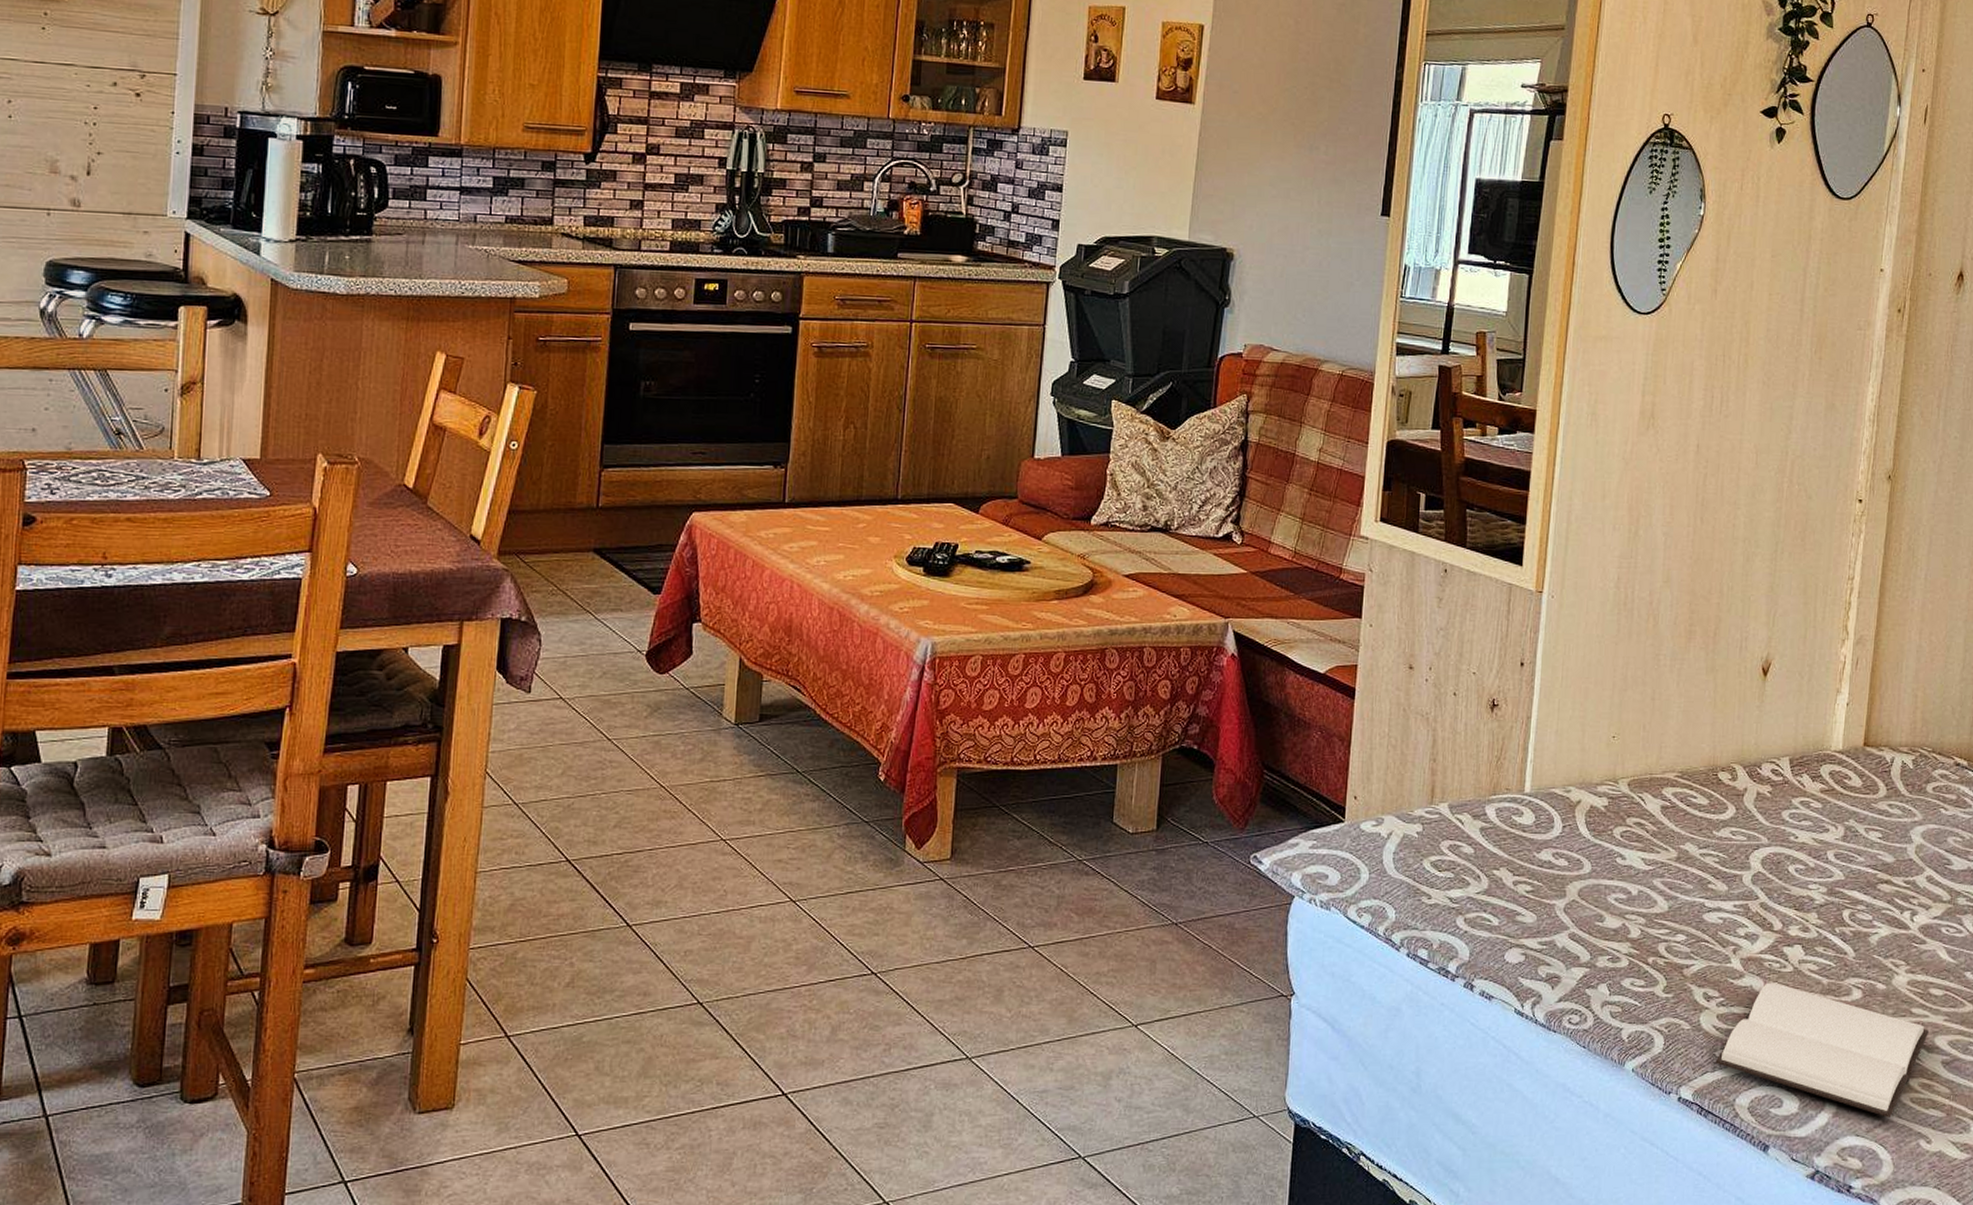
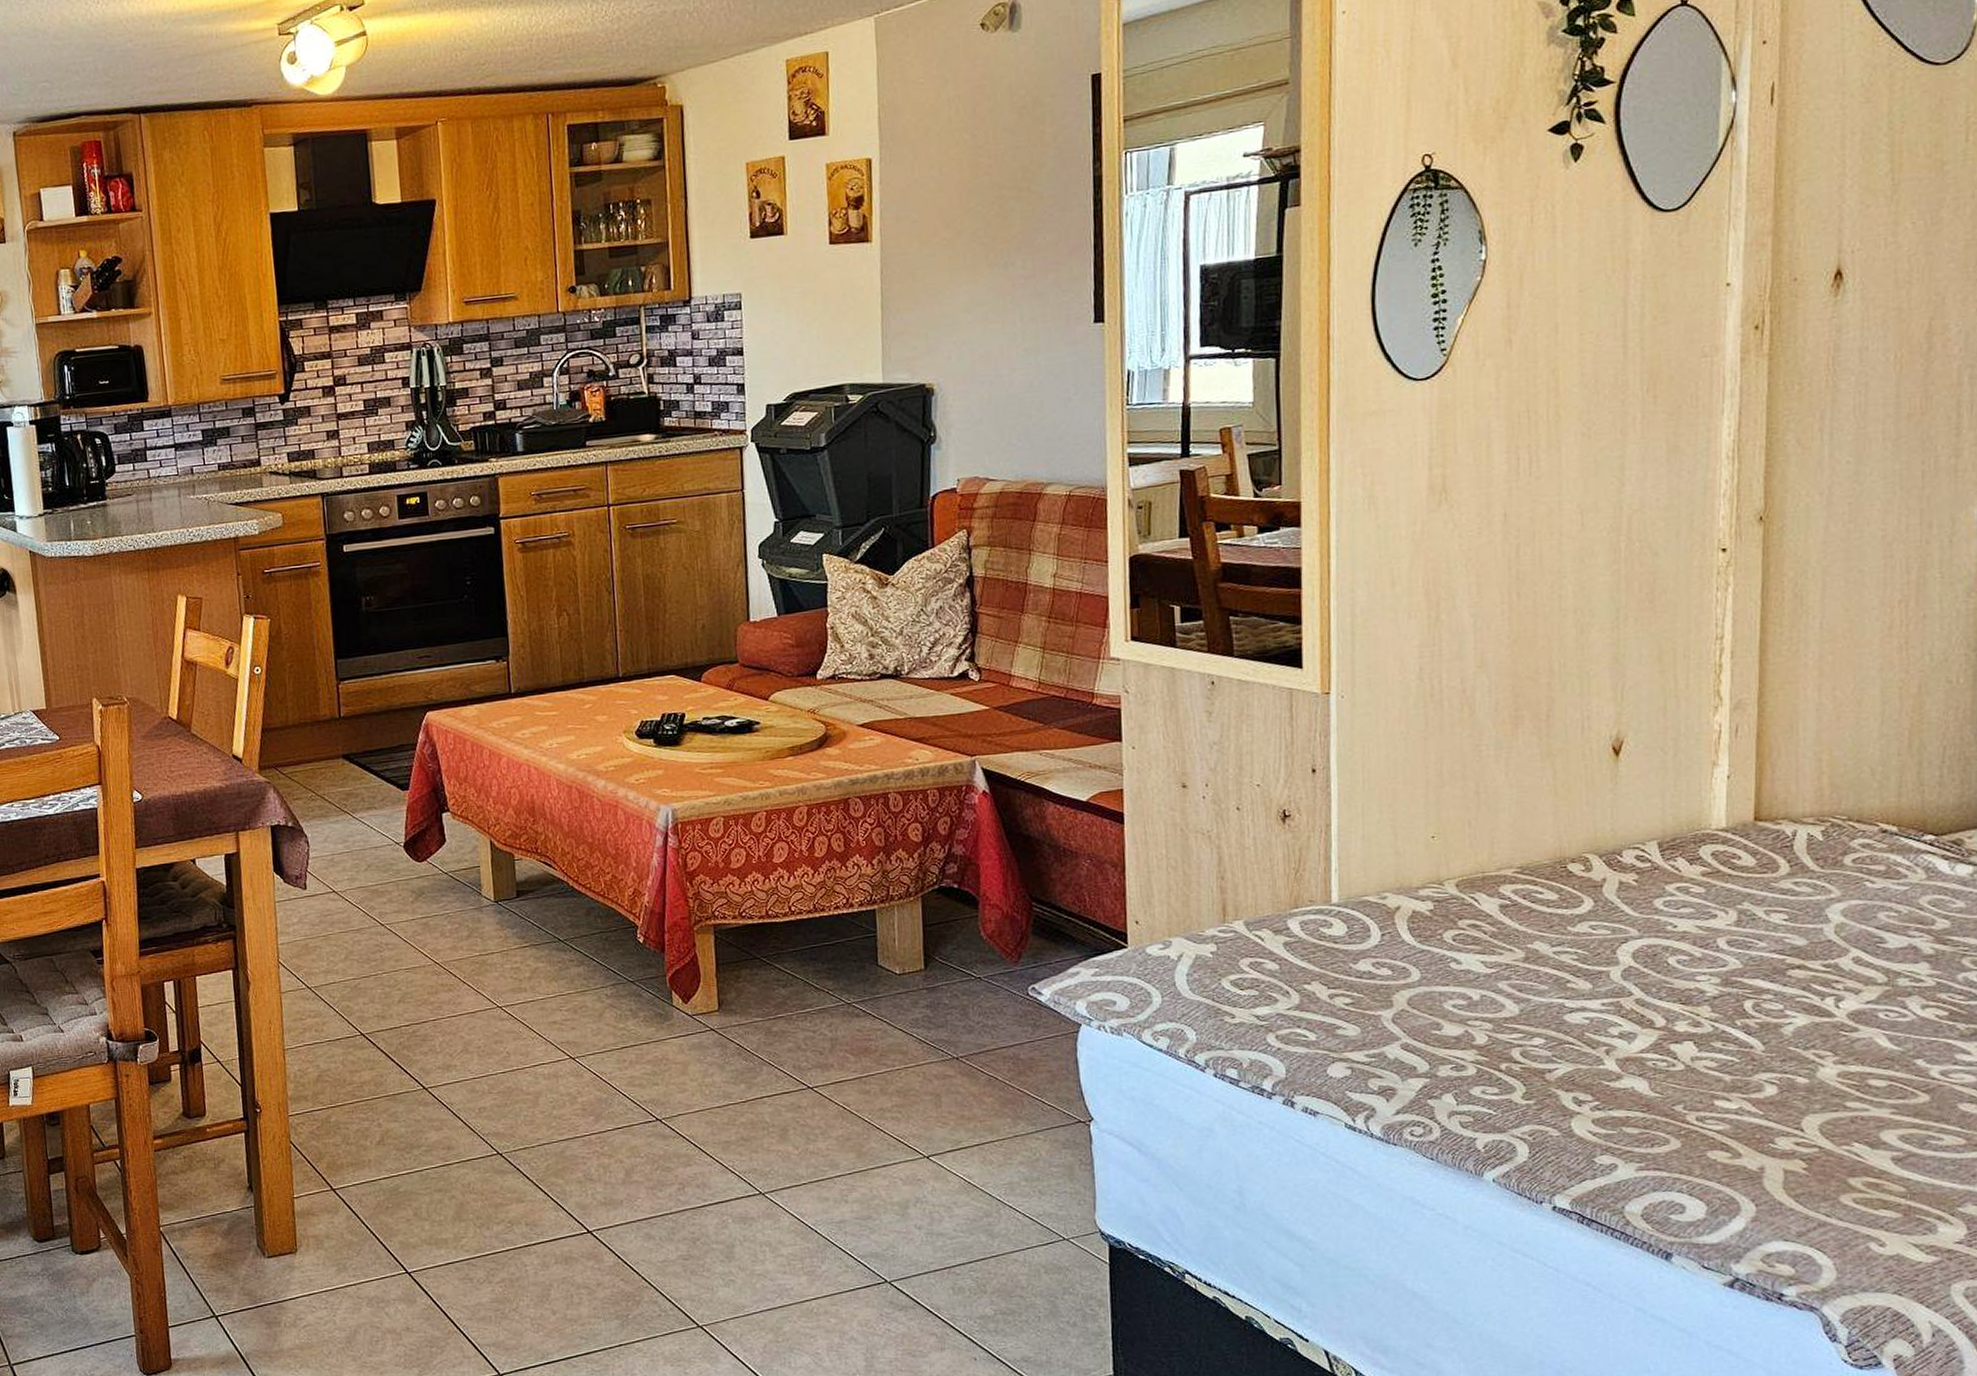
book: present [1715,982,1930,1118] -> none [1595,1082,1872,1220]

